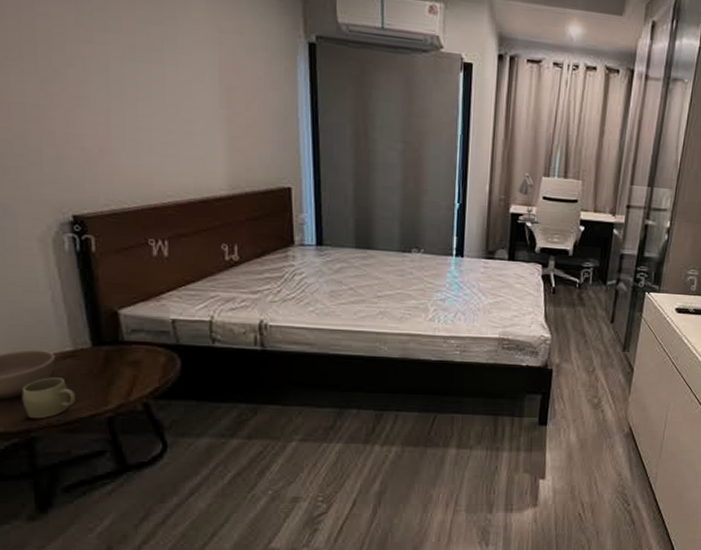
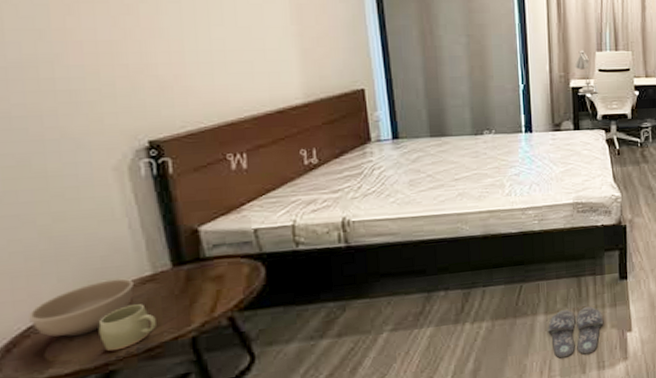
slippers: none [457,446,517,494] -> present [547,306,604,358]

